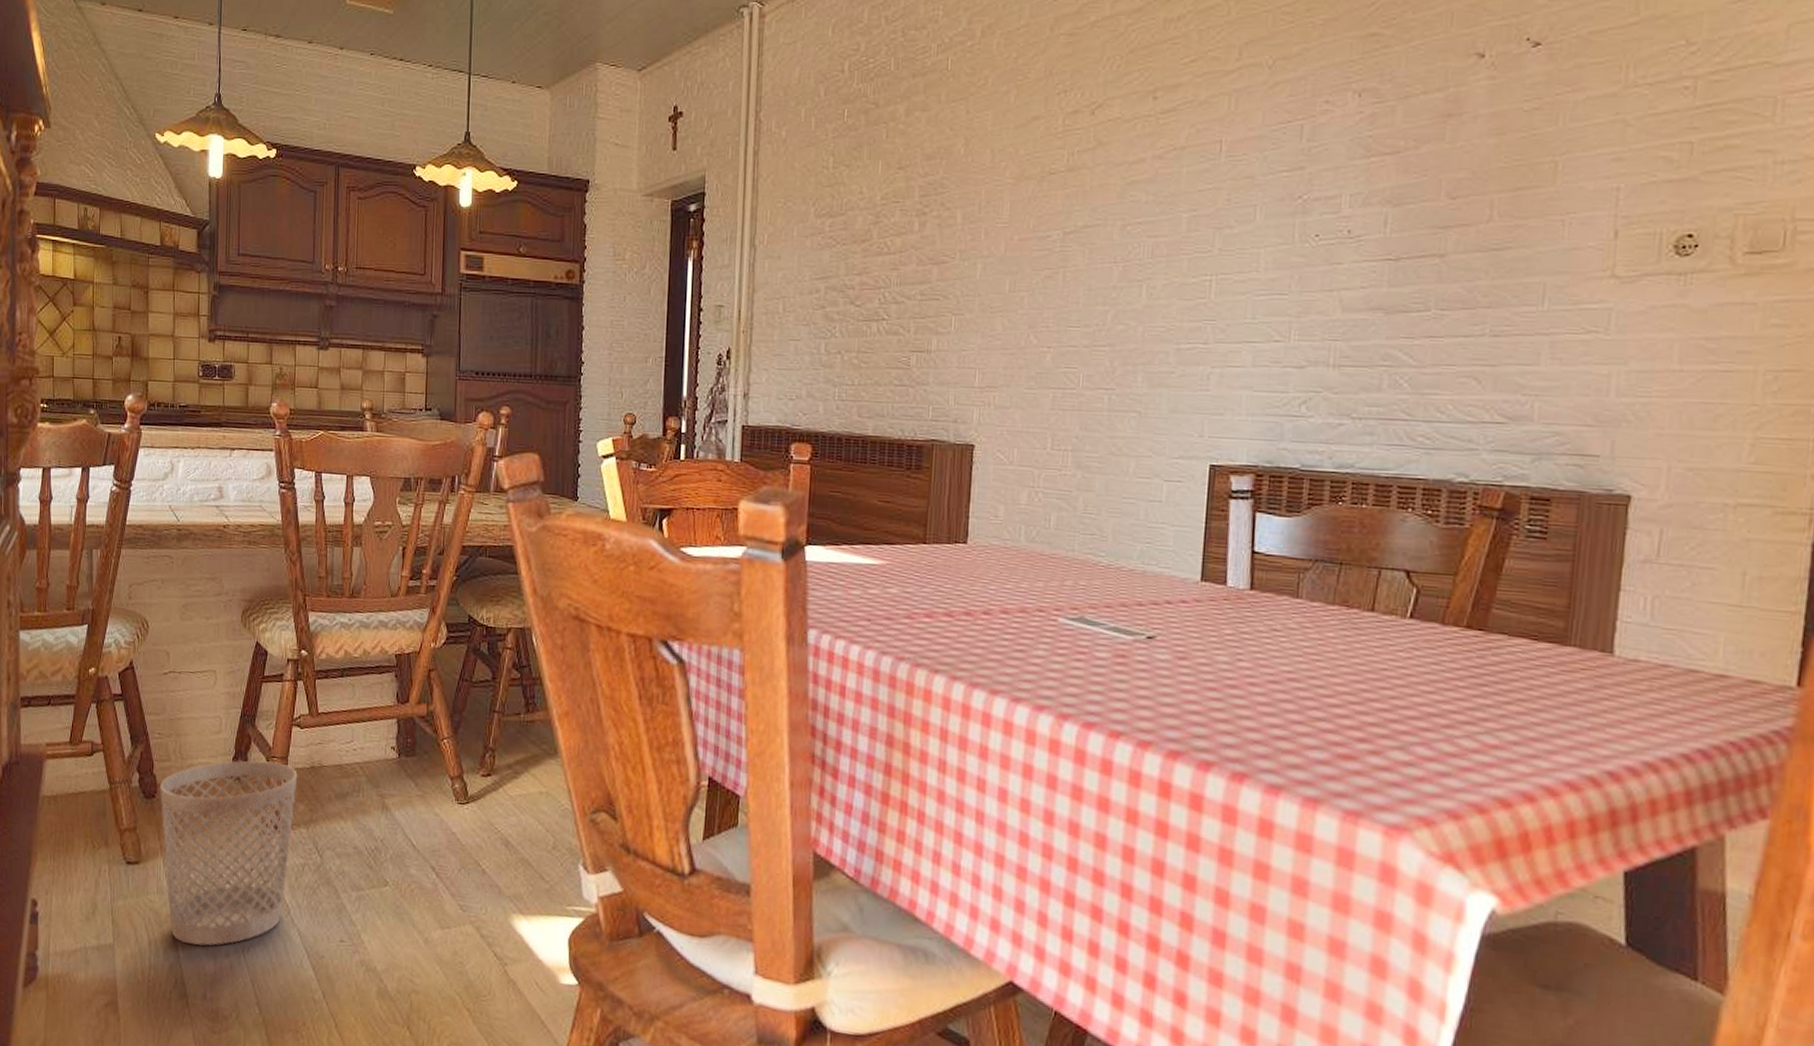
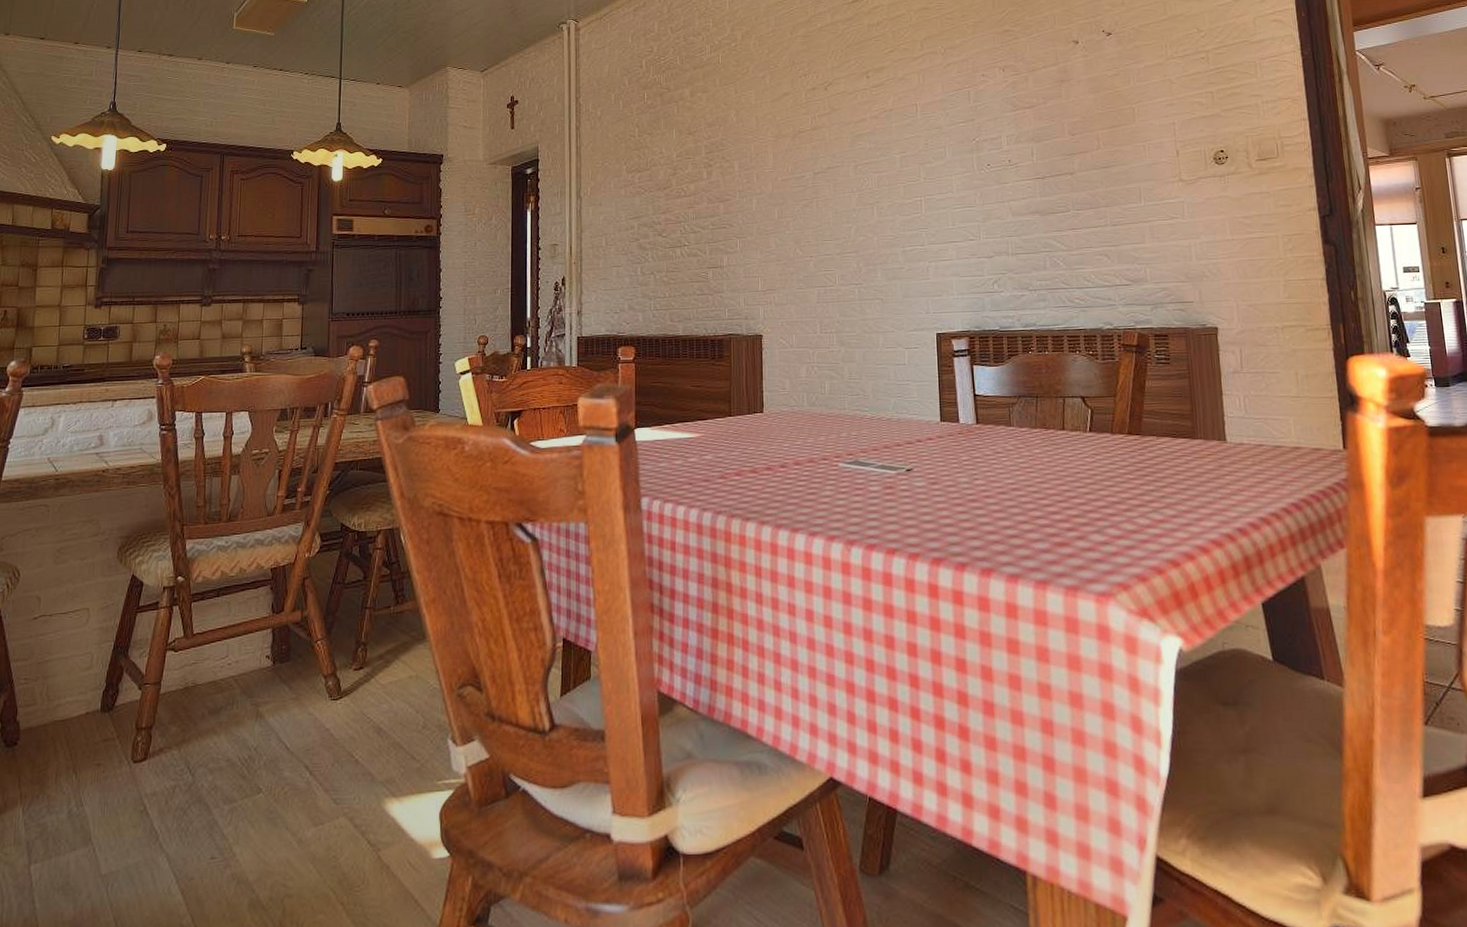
wastebasket: present [159,760,298,947] -> none [22,689,171,892]

